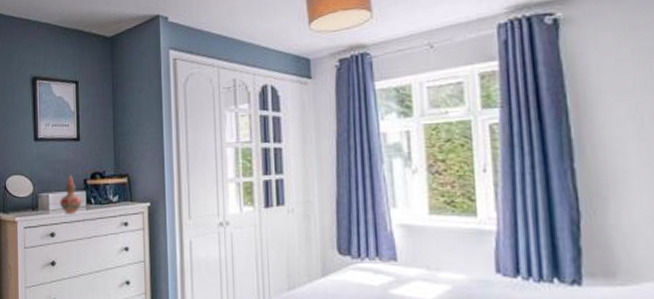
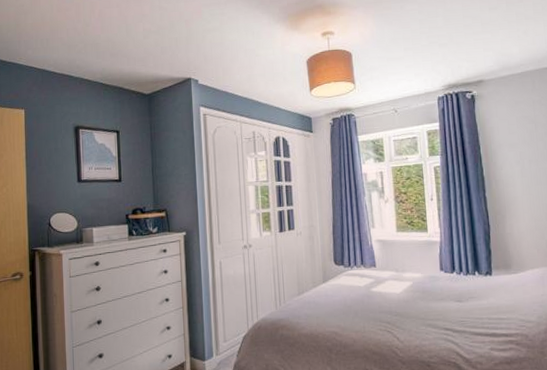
decorative vase: present [60,175,82,214] -> none [104,211,124,245]

